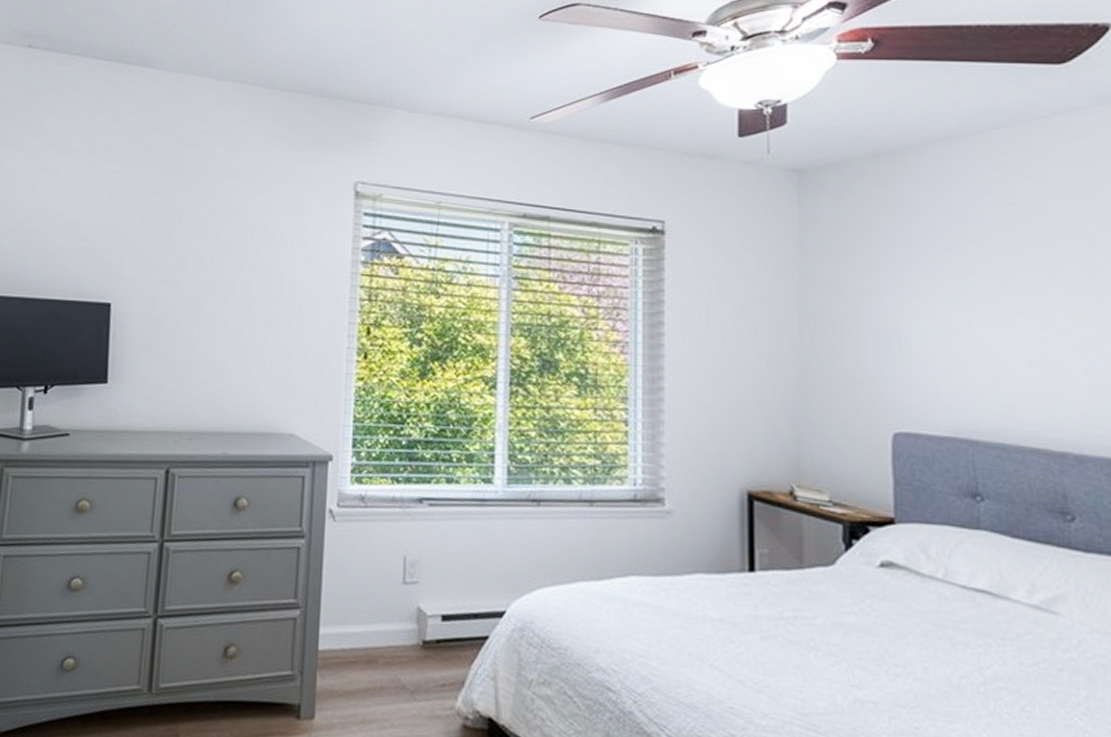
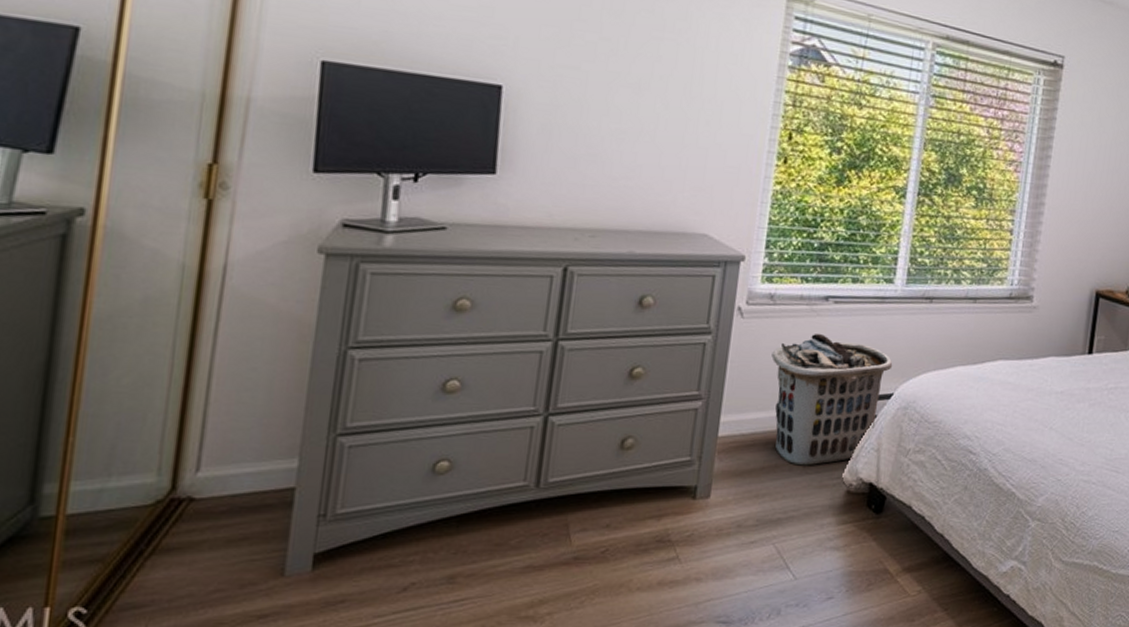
clothes hamper: none [367,539,502,692] -> present [771,333,893,466]

